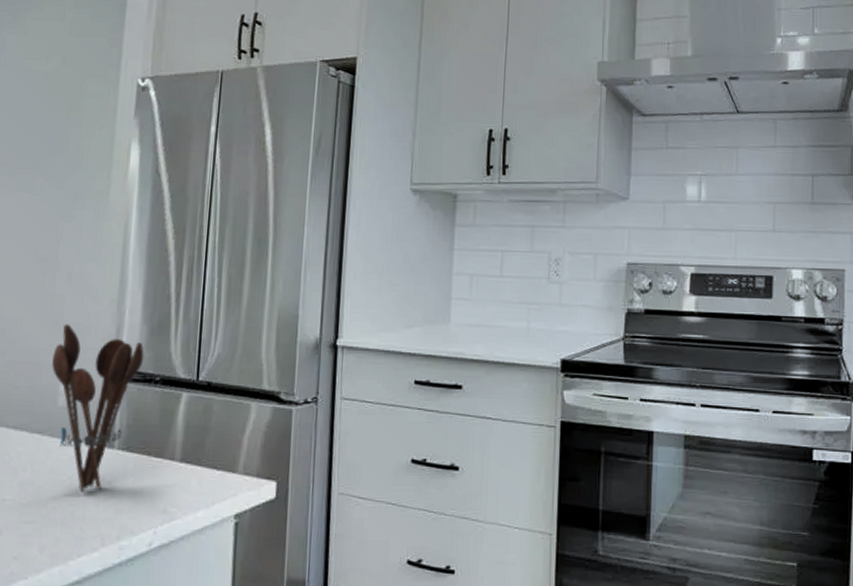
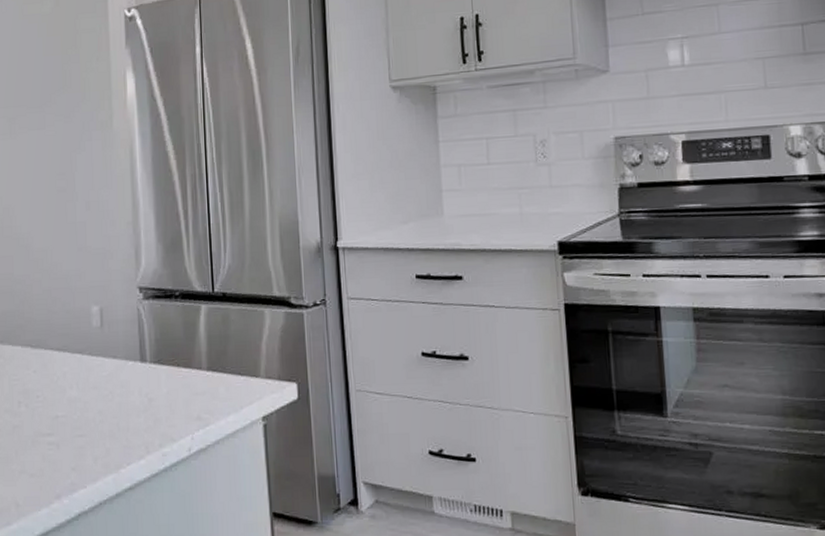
utensil holder: present [52,324,144,492] -> none [82,249,163,405]

